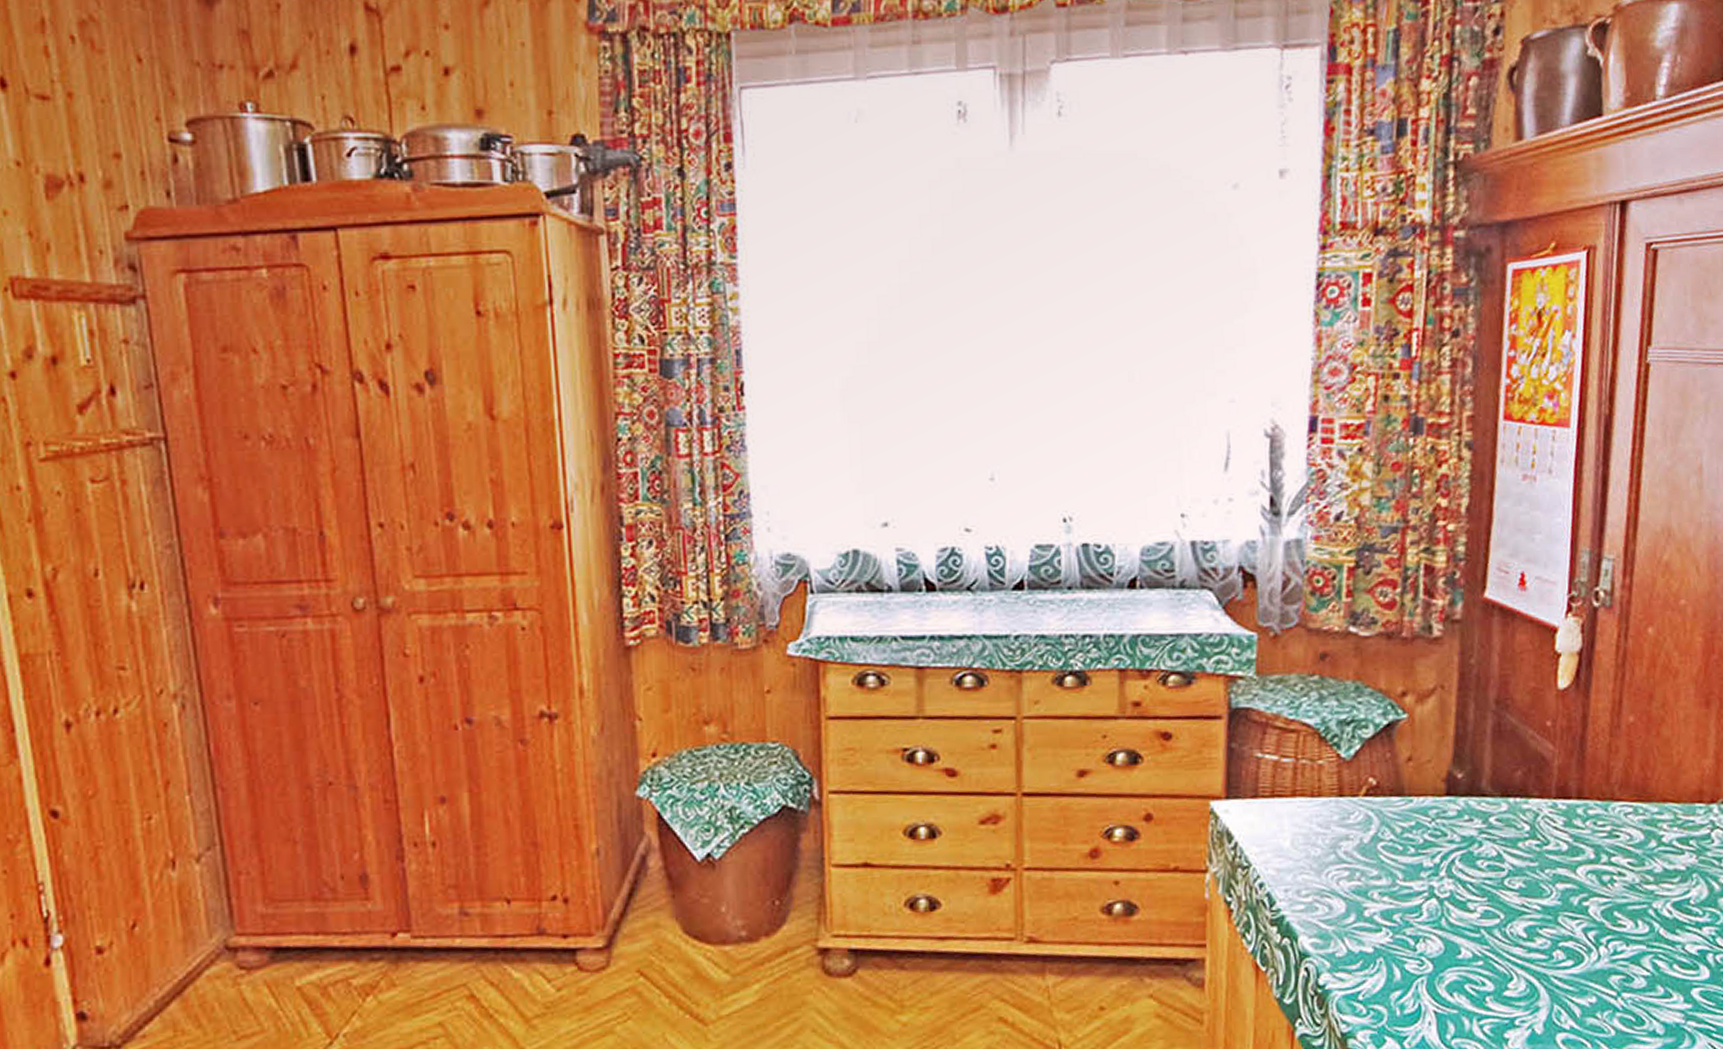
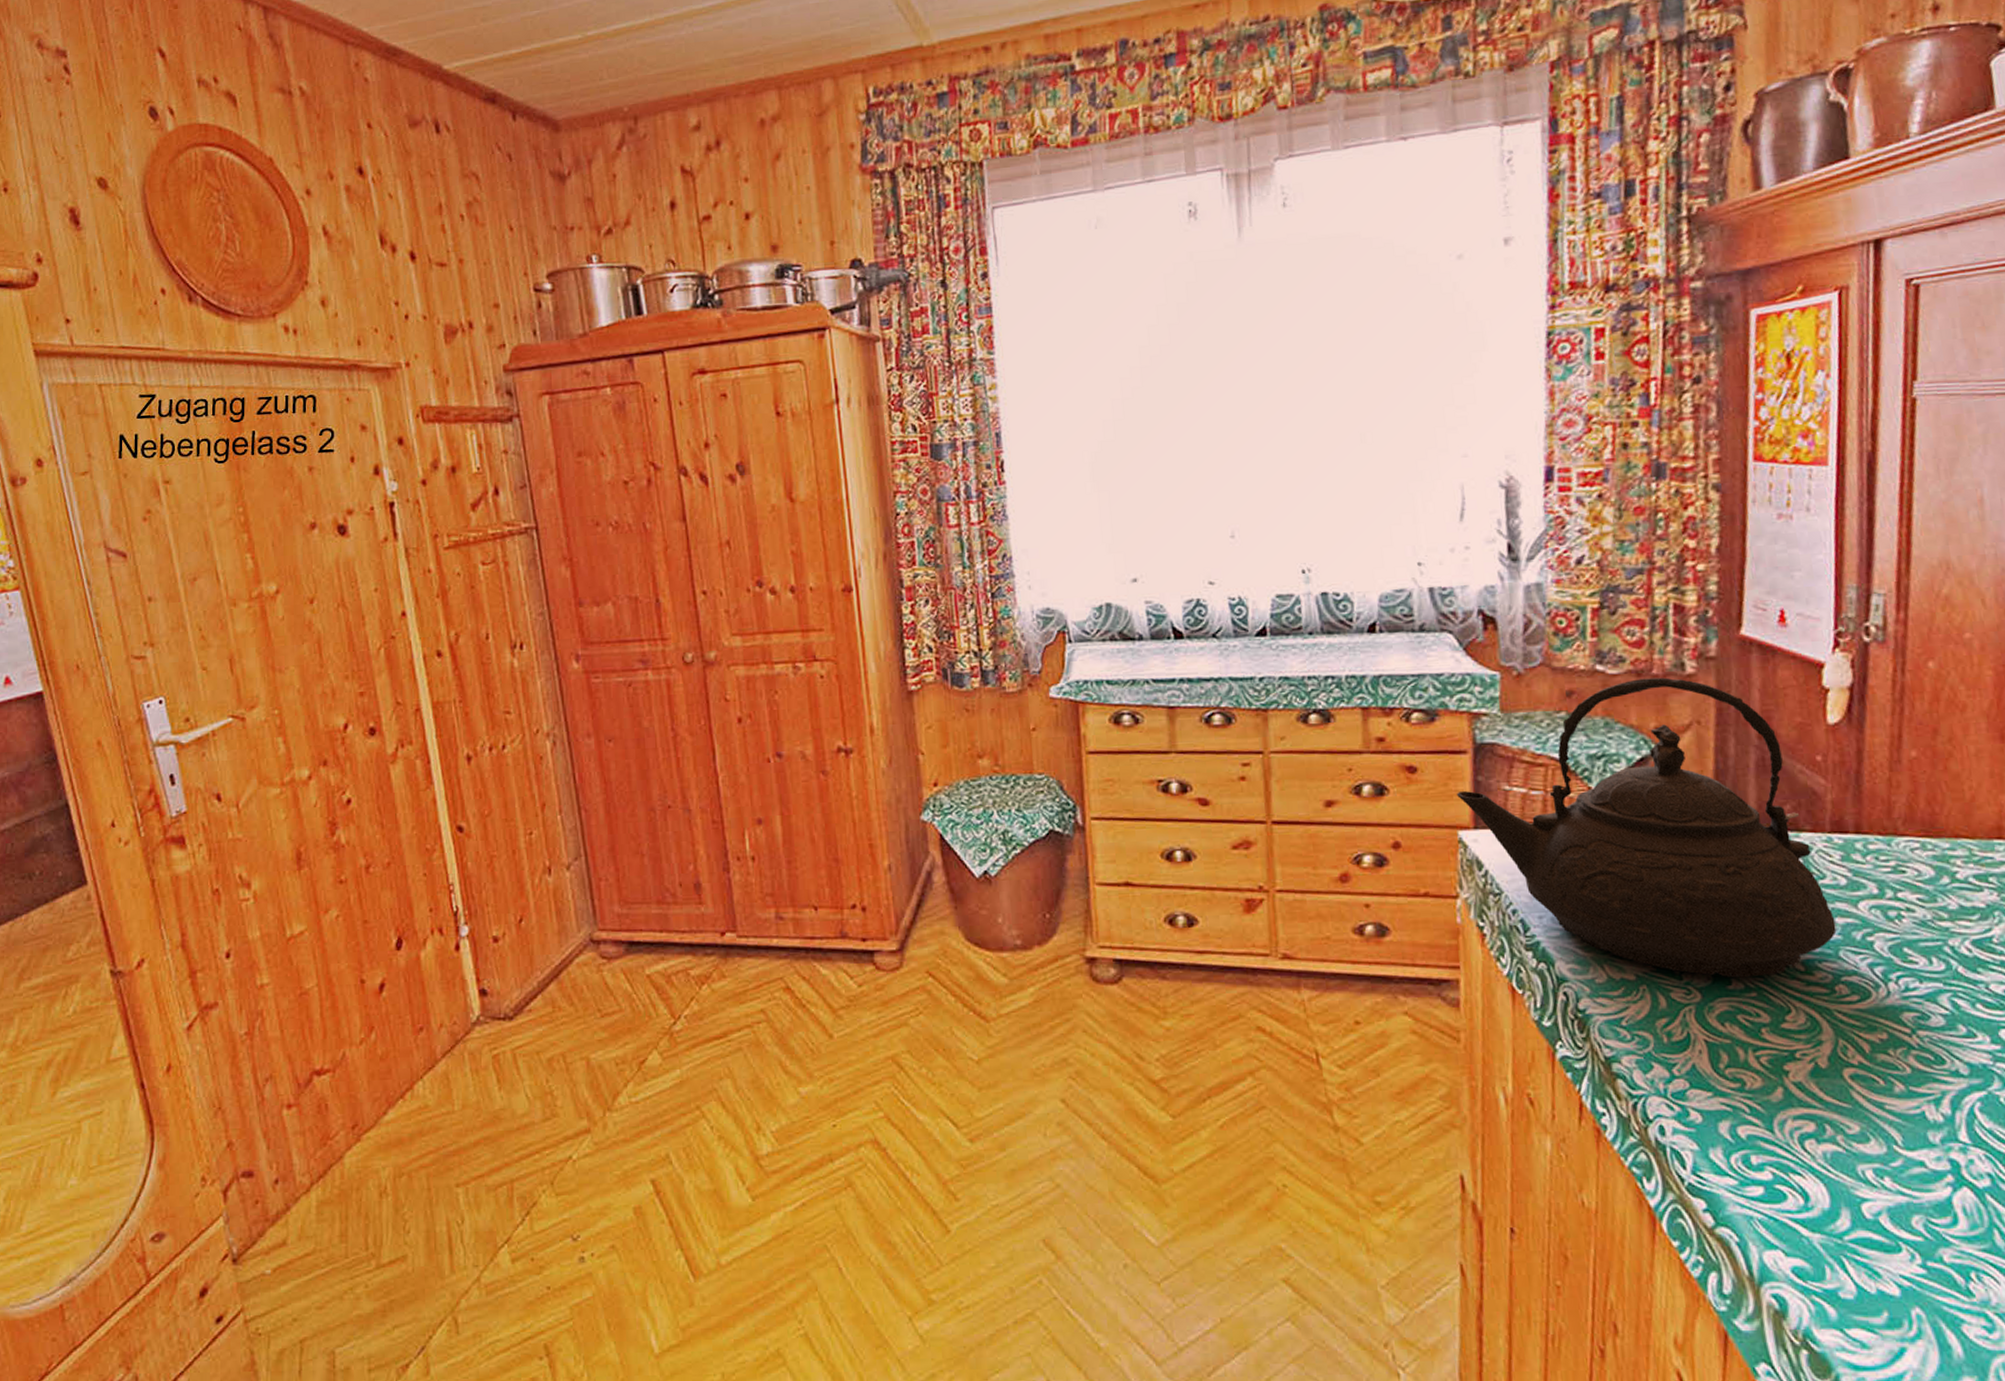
teakettle: none [1209,640,1557,947] -> present [1456,677,1837,978]

